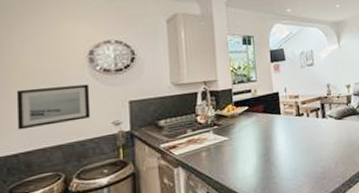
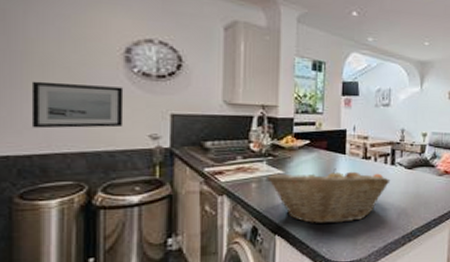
fruit basket: none [214,127,324,183] -> present [267,168,391,224]

